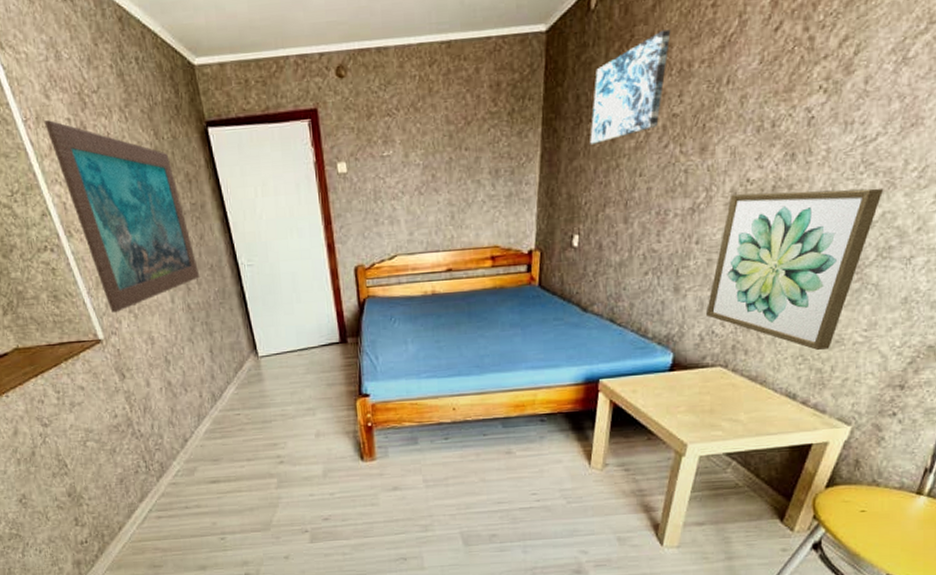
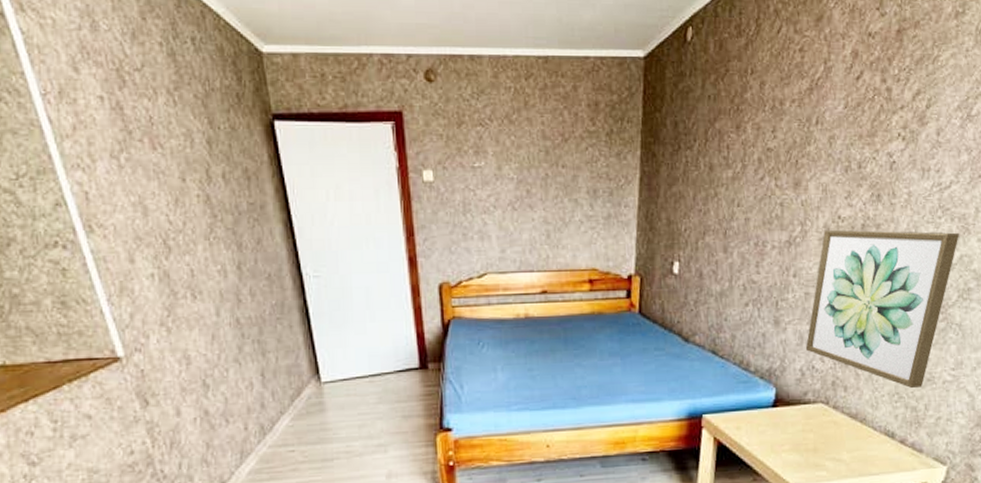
wall art: present [44,120,200,314] -> none [69,96,254,326]
wall art: present [590,29,671,144] -> none [688,68,763,171]

